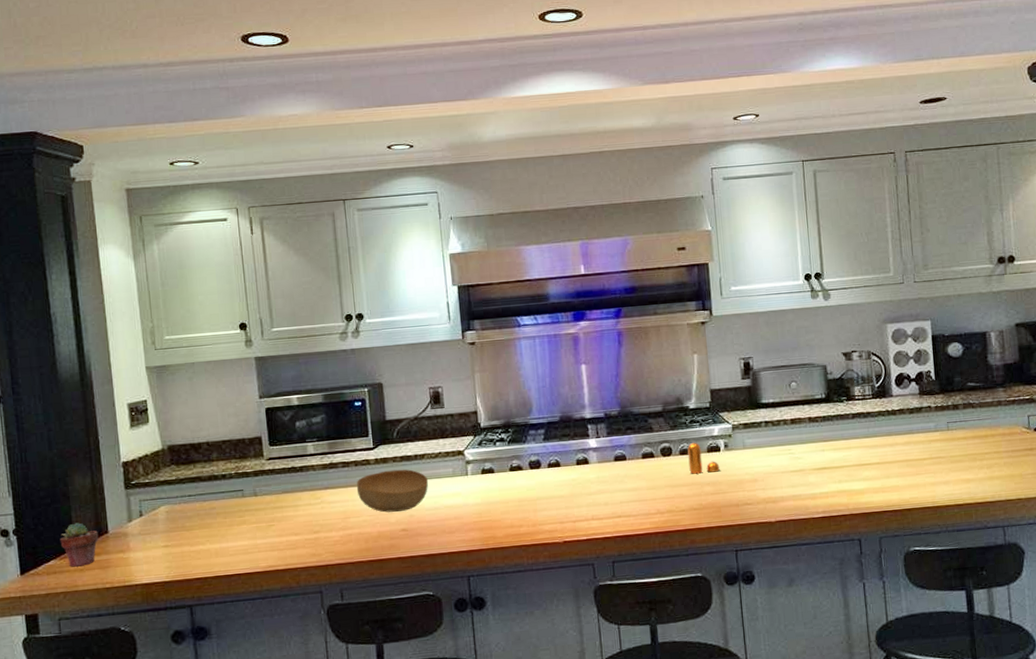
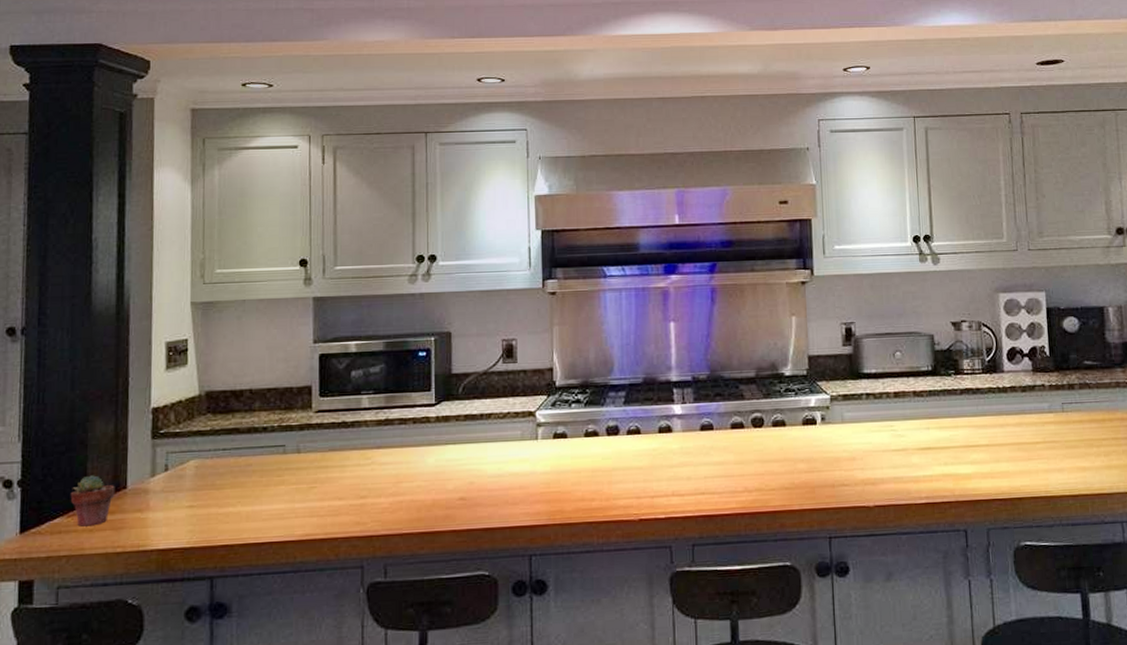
bowl: present [356,469,429,513] -> none [412,429,494,478]
pepper shaker: present [687,442,720,474] -> none [781,413,815,449]

